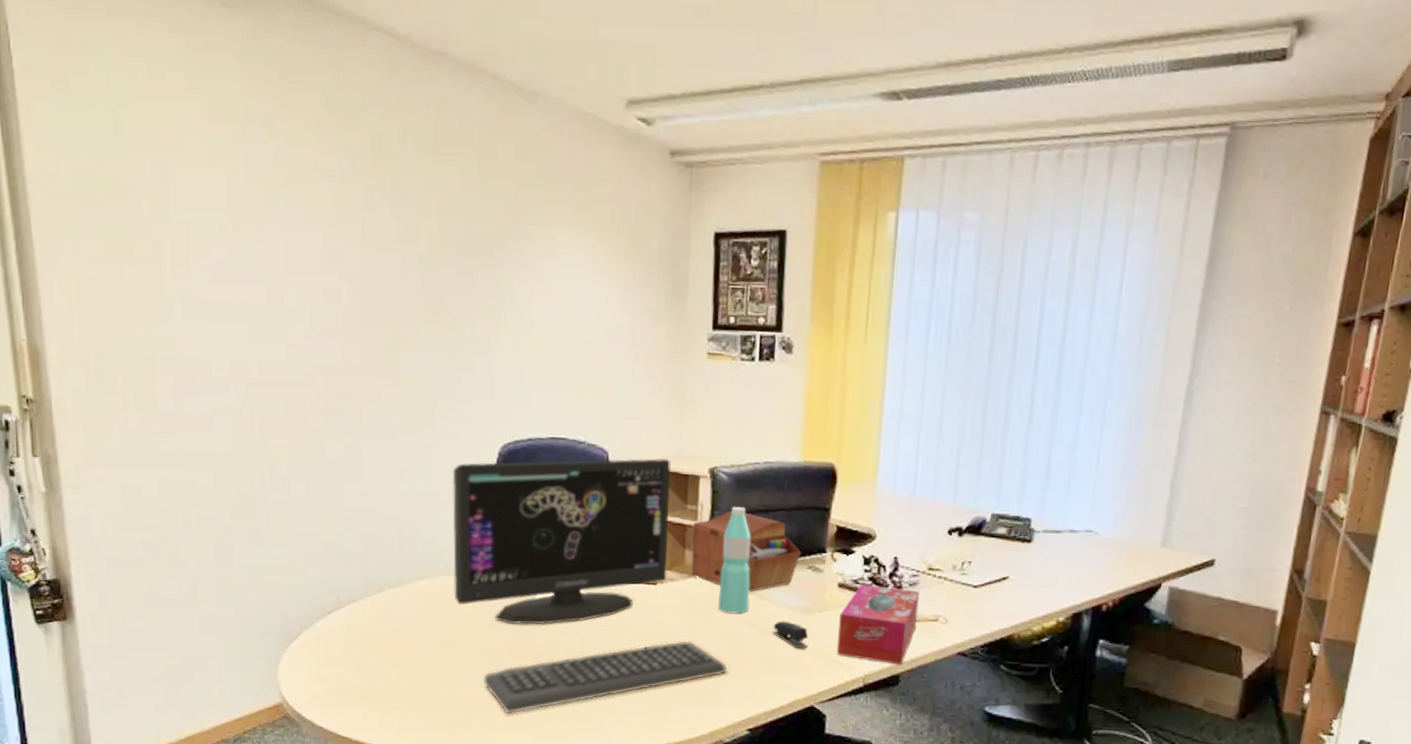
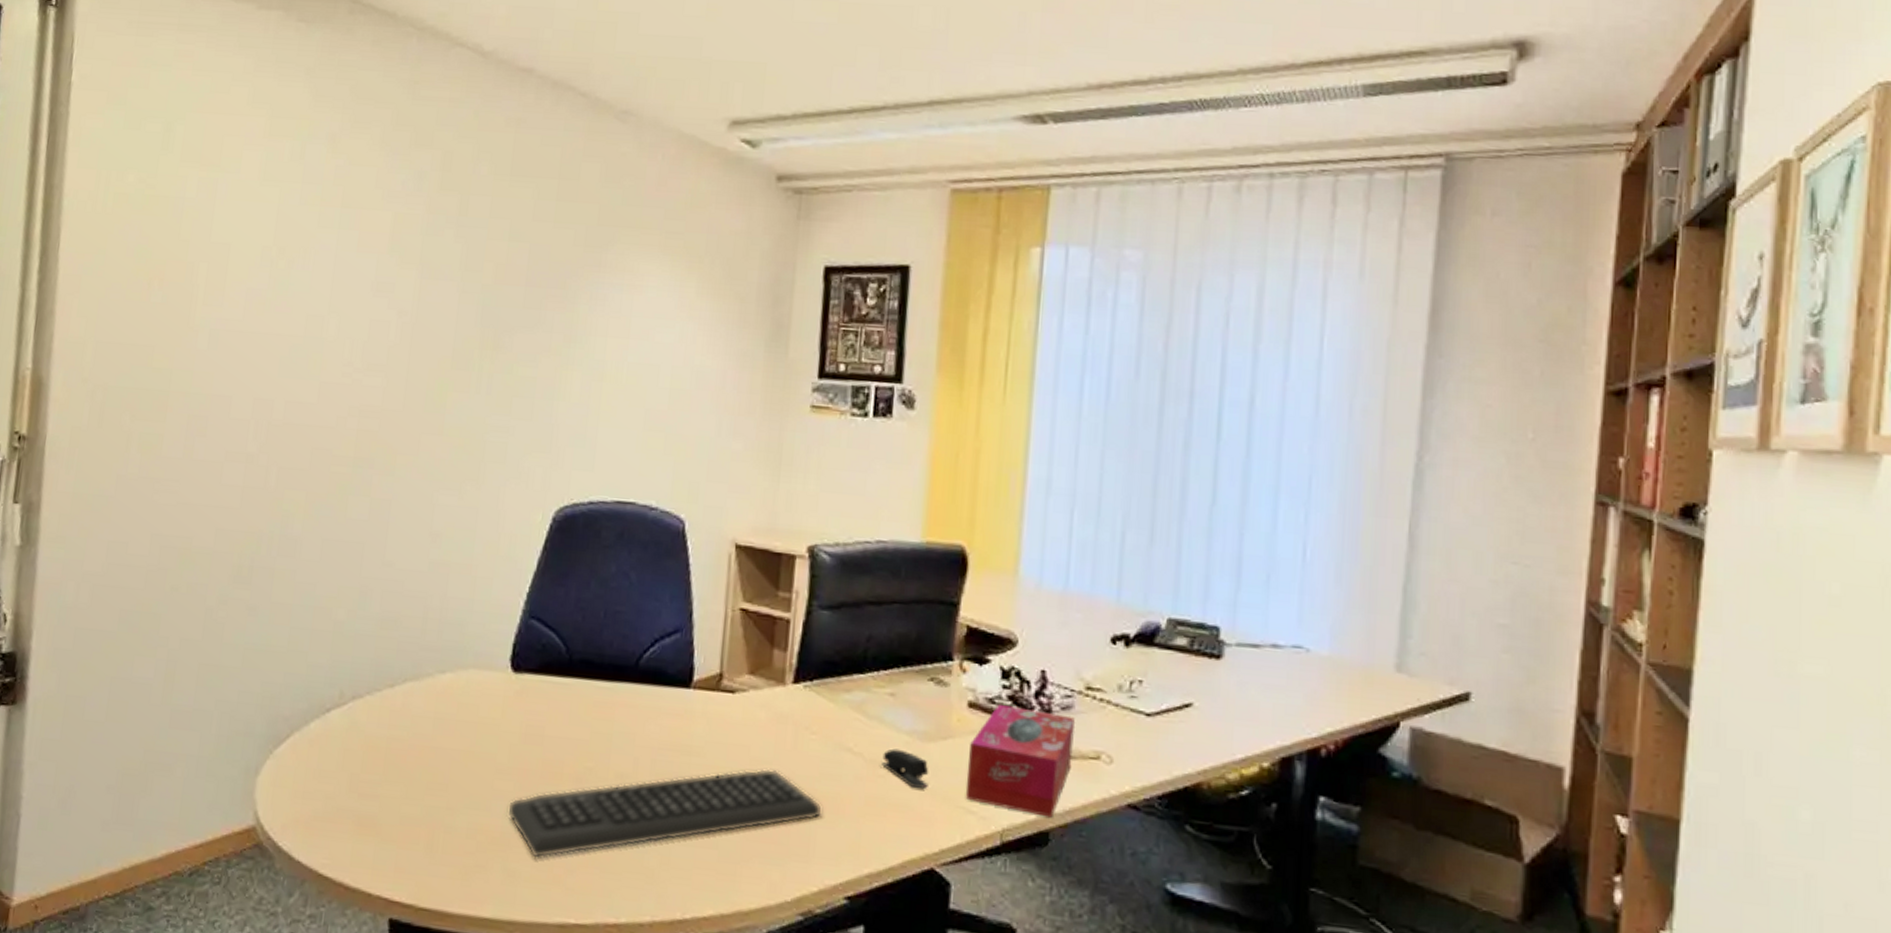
computer monitor: present [452,458,672,625] -> none [482,528,762,740]
sewing box: present [691,510,802,592] -> none [780,600,922,709]
water bottle: present [718,507,751,614] -> none [812,596,857,737]

